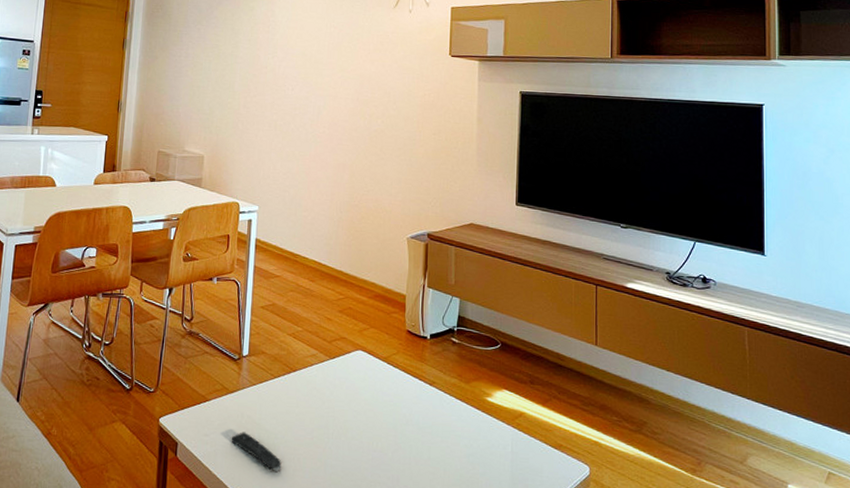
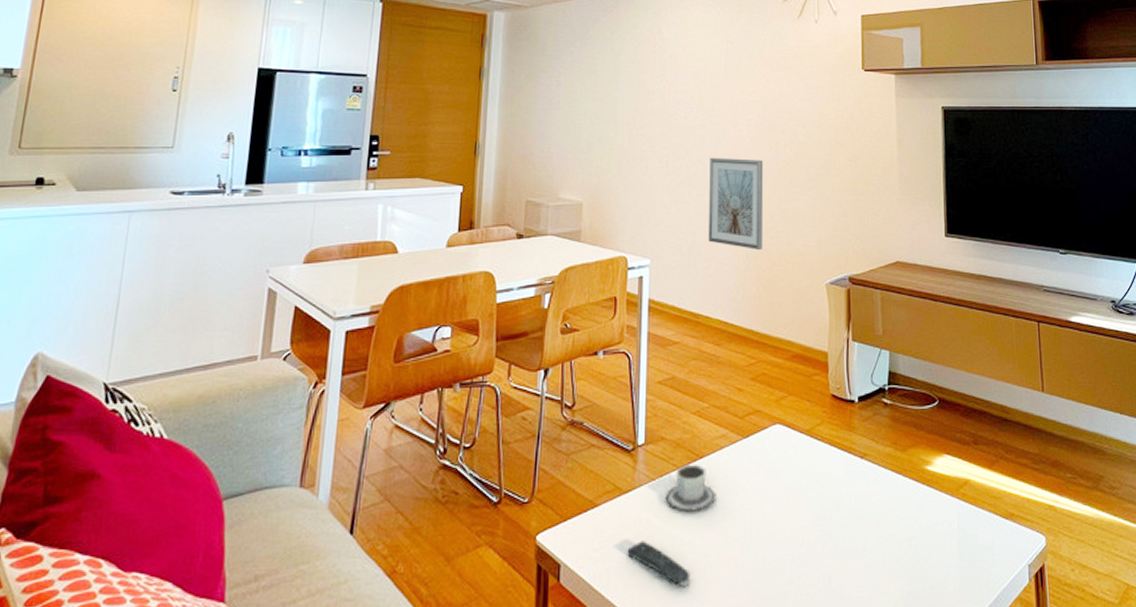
cup: none [263,375,306,413] -> present [665,464,716,512]
picture frame: none [307,124,357,206] -> present [708,157,763,251]

